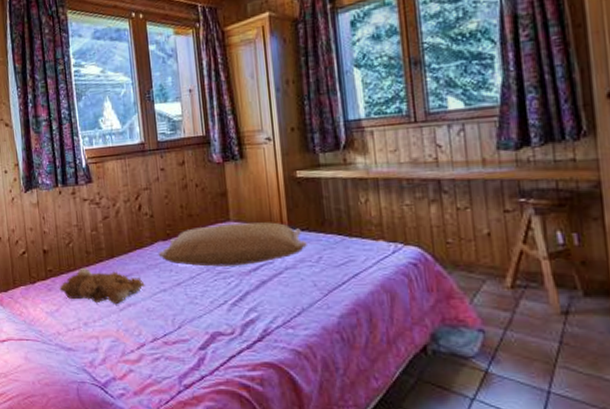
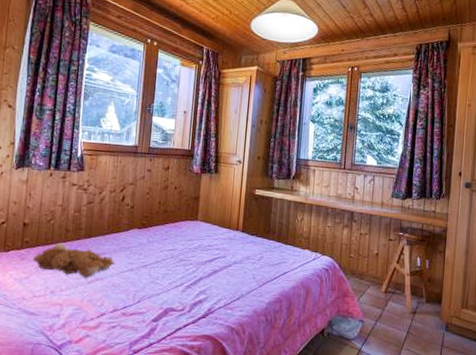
pillow: present [158,222,307,267] -> none [132,221,254,257]

